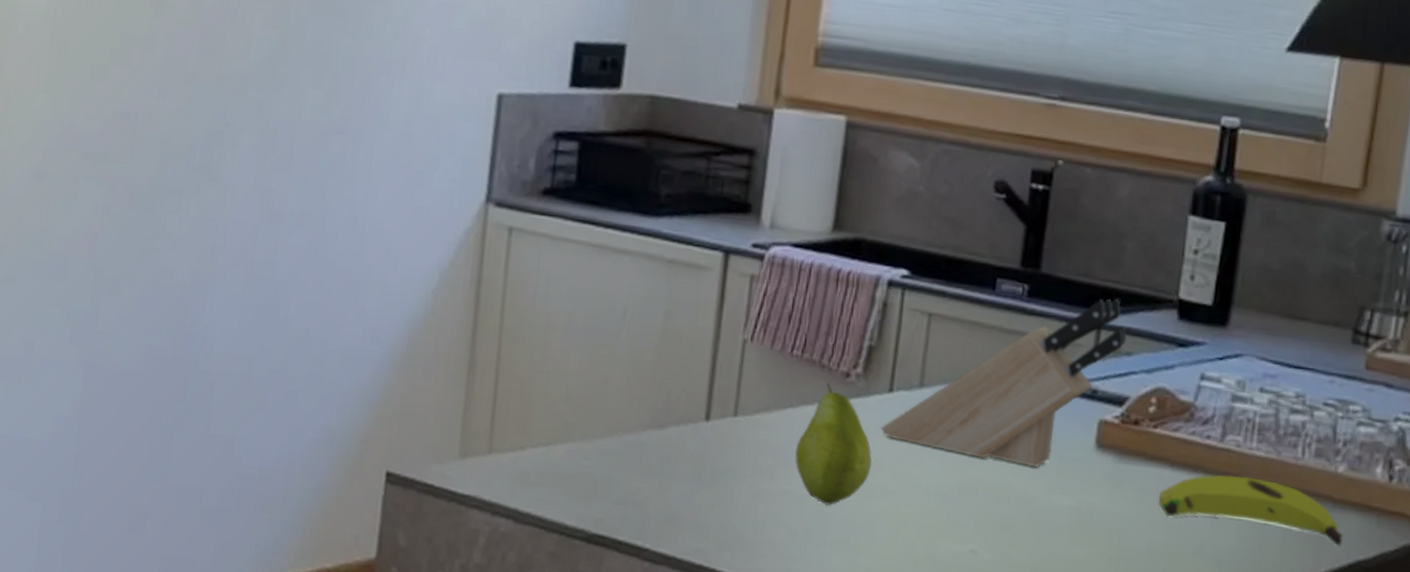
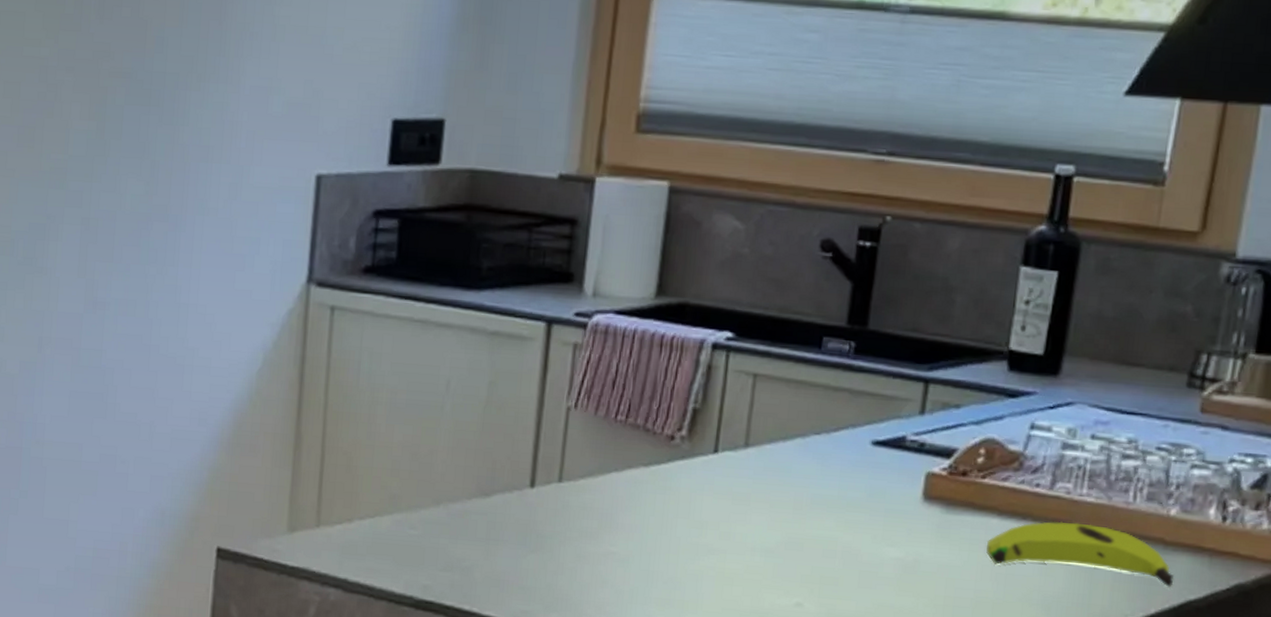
fruit: present [794,382,872,506] -> none [620,445,697,566]
knife block: present [880,298,1128,468] -> none [705,352,956,521]

